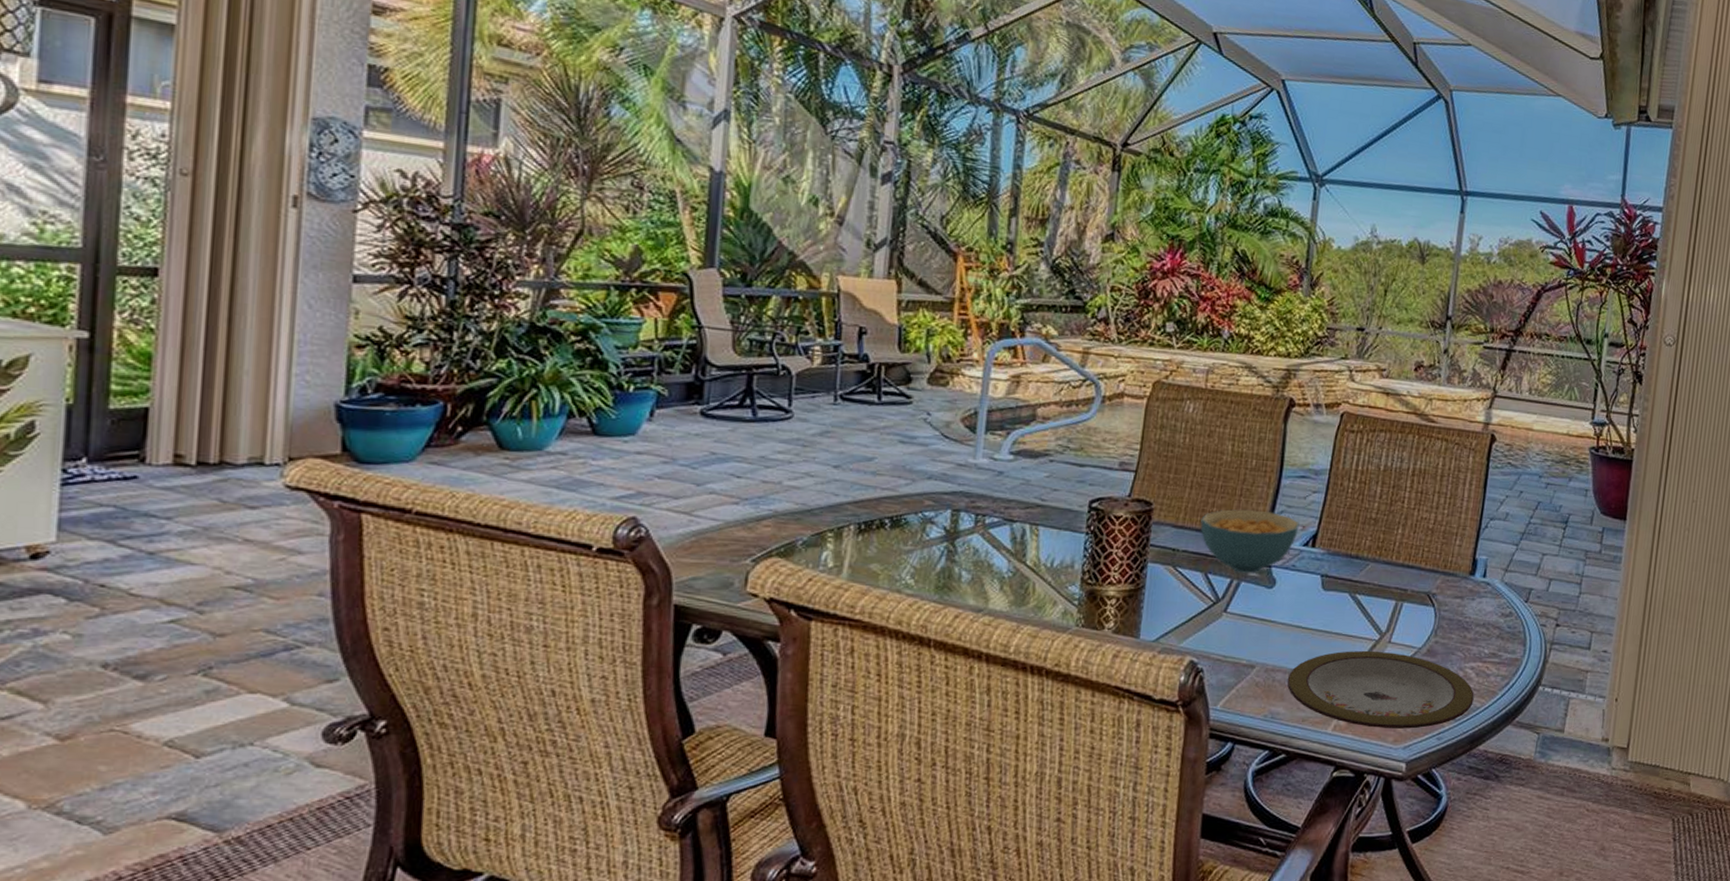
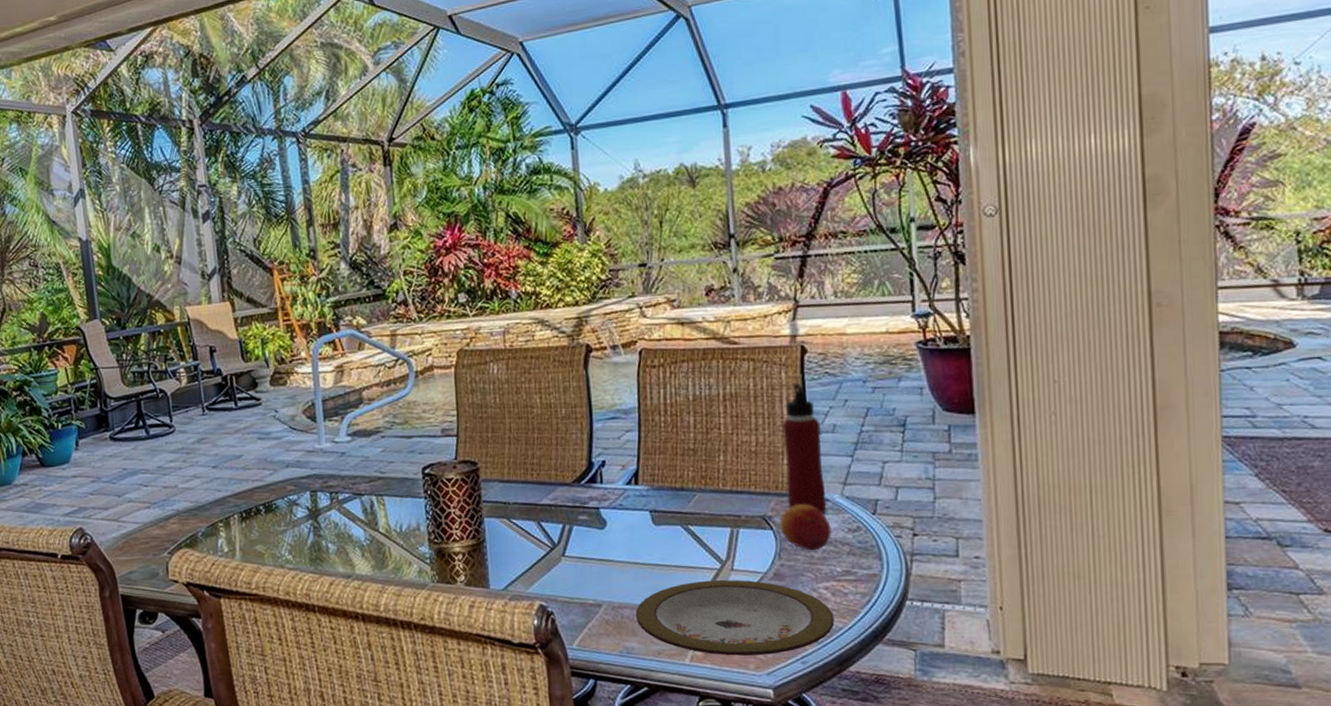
cereal bowl: present [1200,509,1300,573] -> none [524,456,619,517]
fruit: none [1441,585,1487,631] -> present [779,504,832,551]
water bottle: none [1452,468,1496,596] -> present [781,382,827,514]

